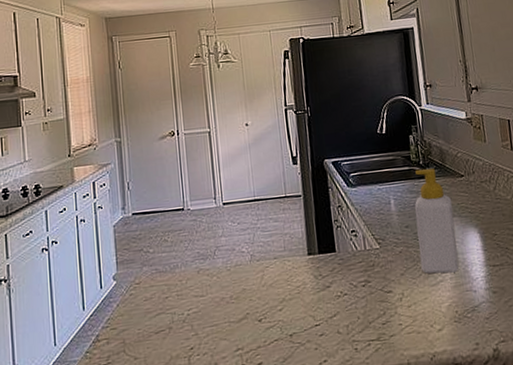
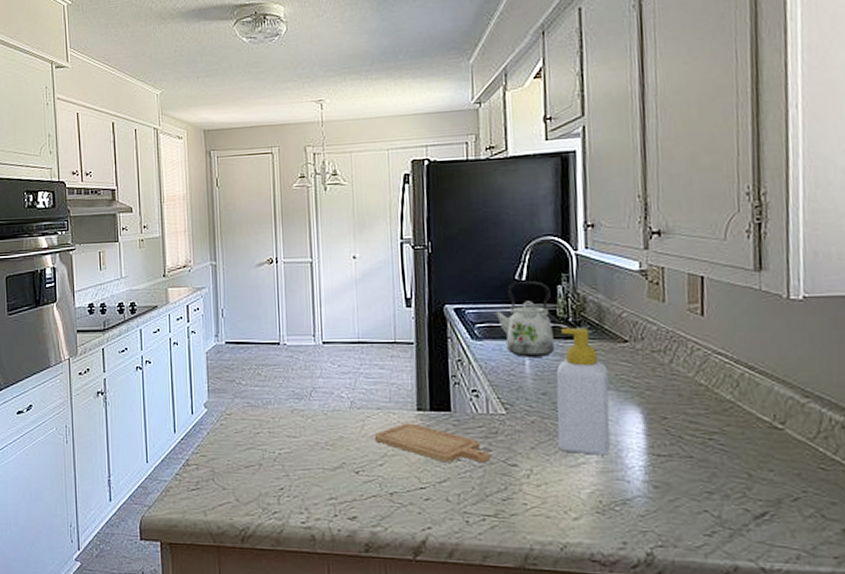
chopping board: none [273,267,371,298] -> present [374,423,491,463]
kettle: none [362,133,412,198] -> present [492,280,554,357]

